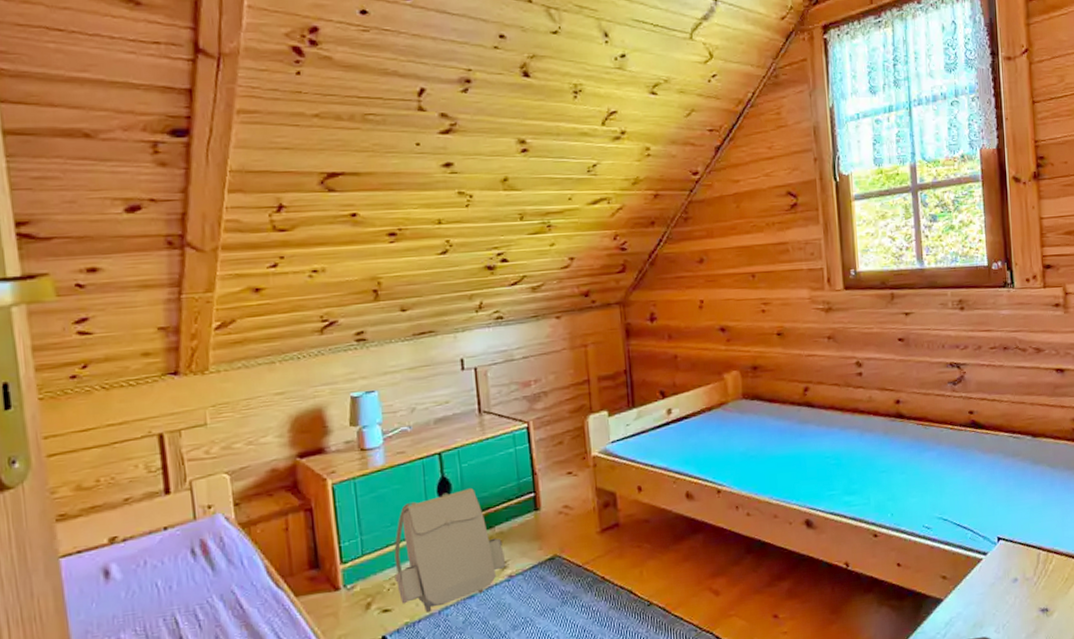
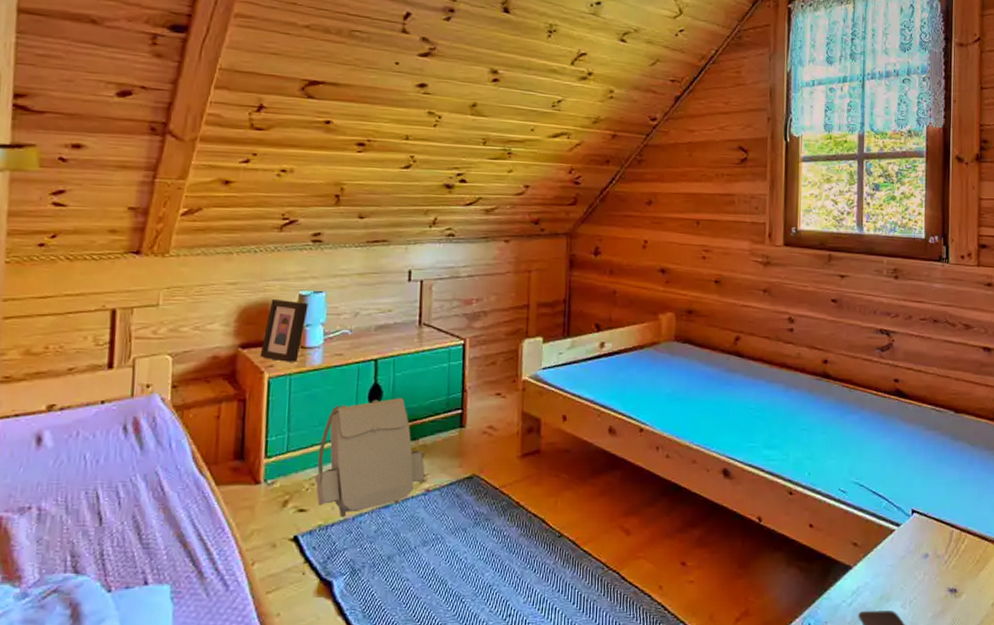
picture frame: none [319,403,362,467] -> present [260,299,308,362]

